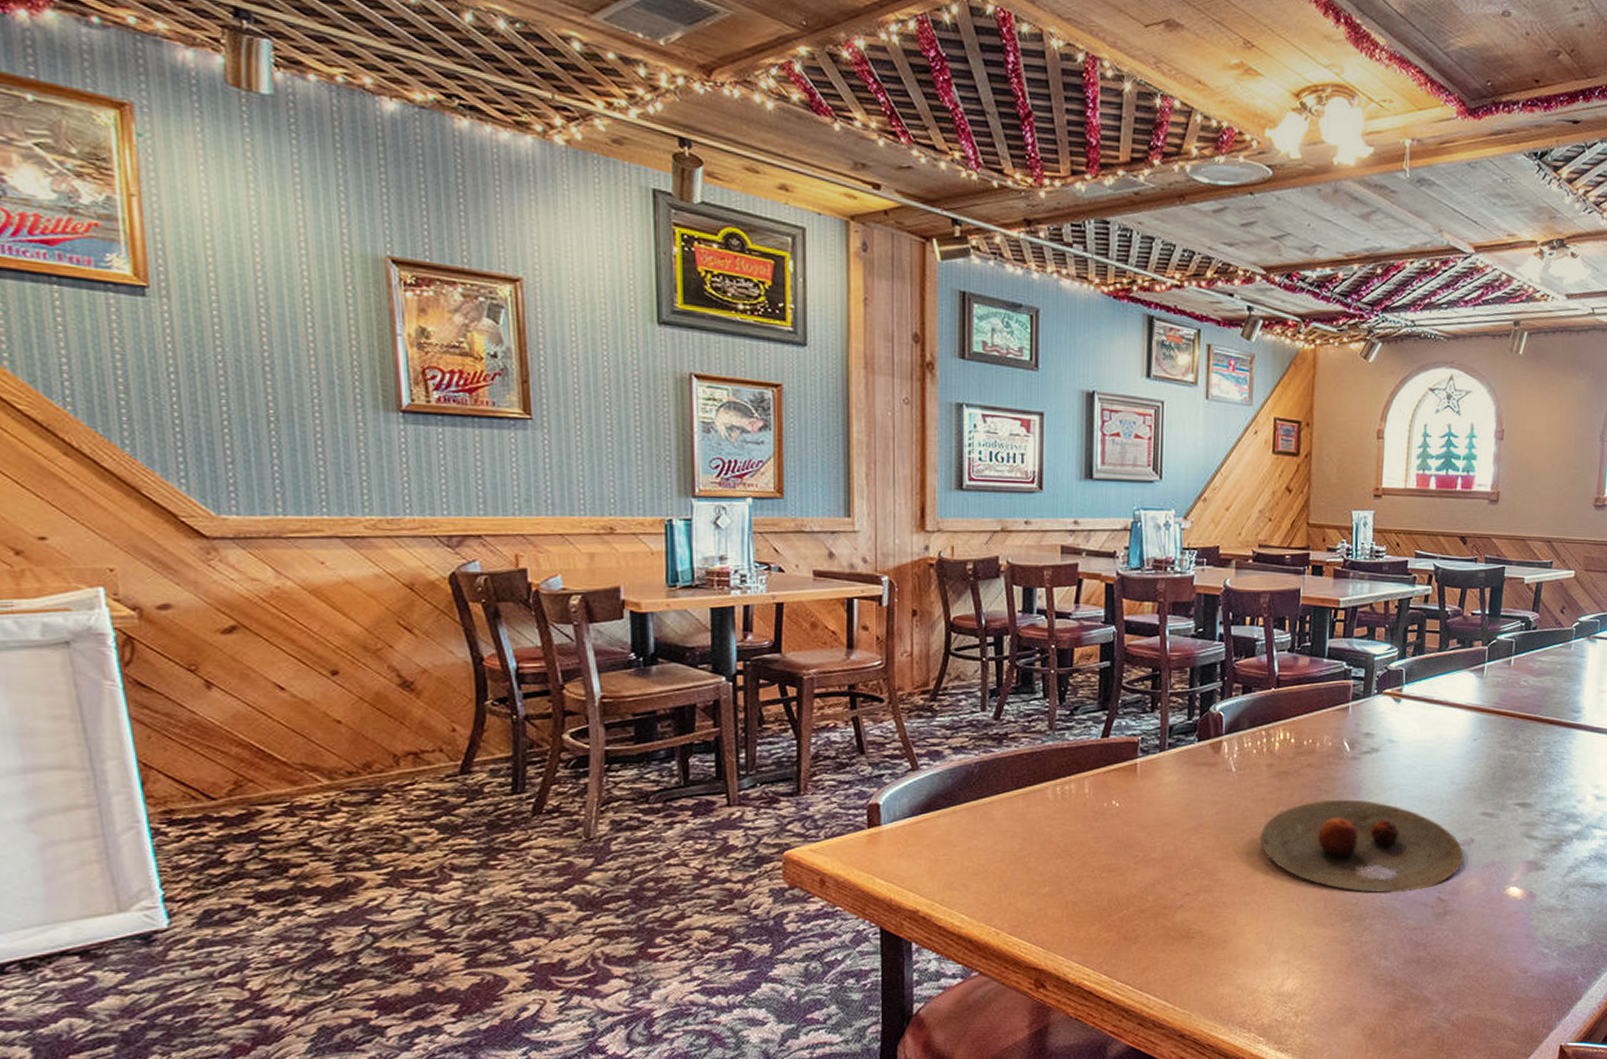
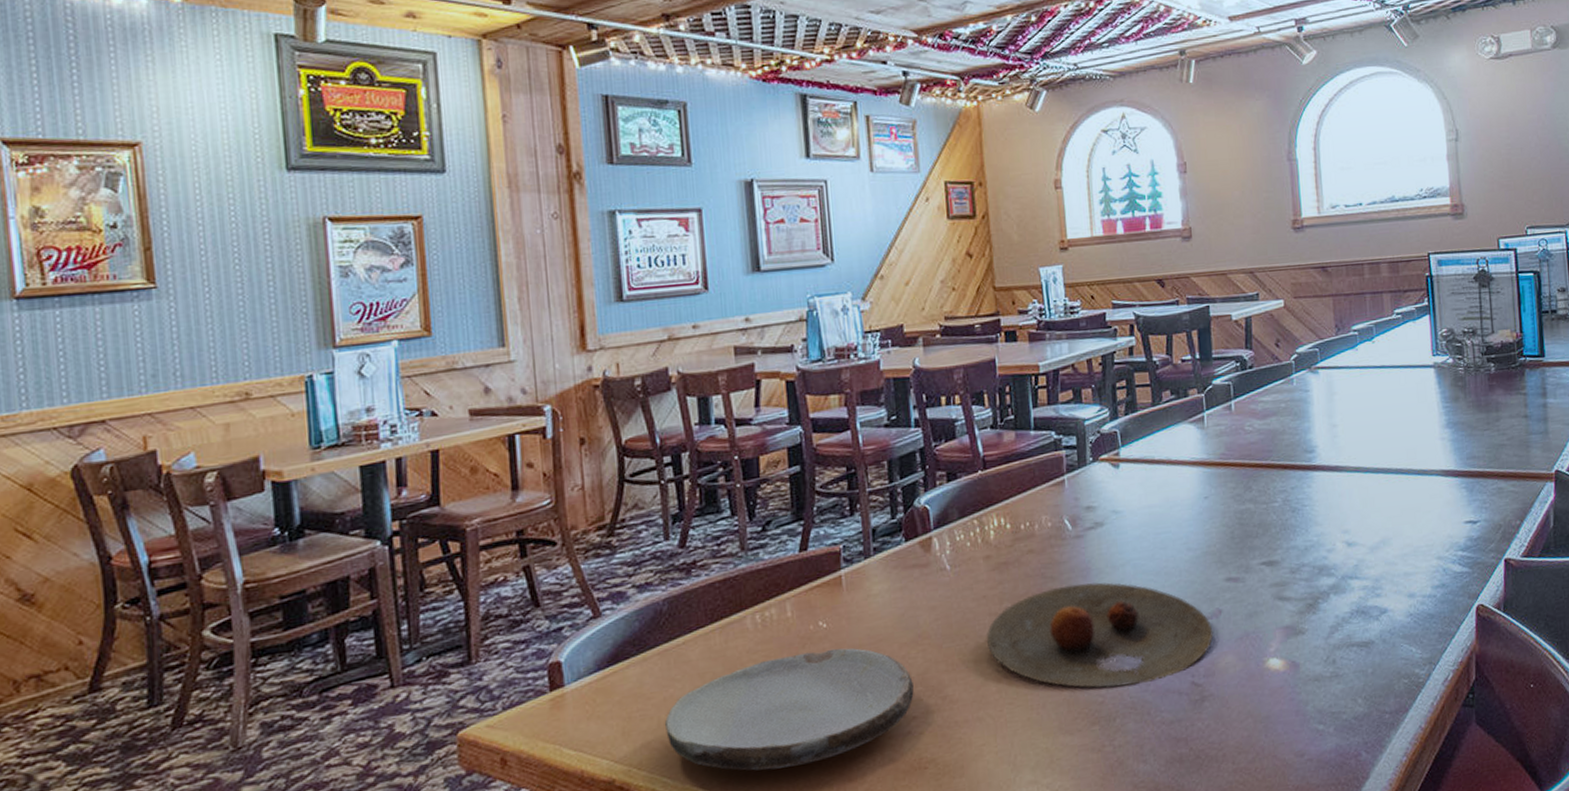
plate: none [967,825,1190,921] -> present [665,648,914,771]

